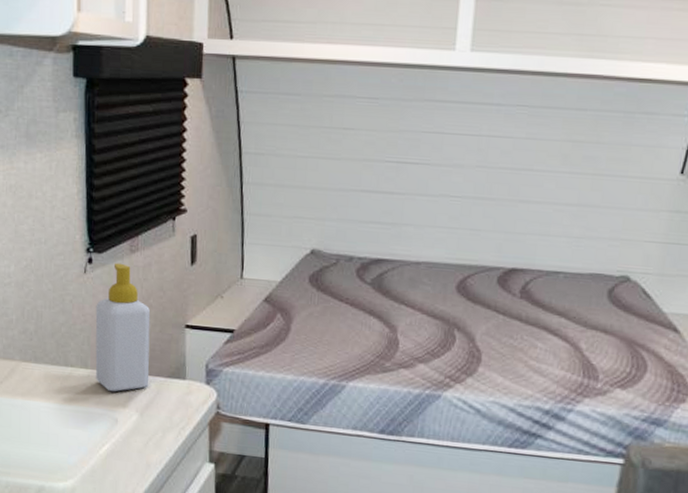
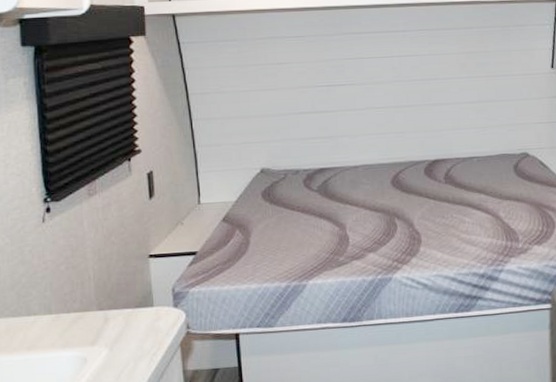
soap bottle: present [95,262,151,392] -> none [56,207,117,333]

